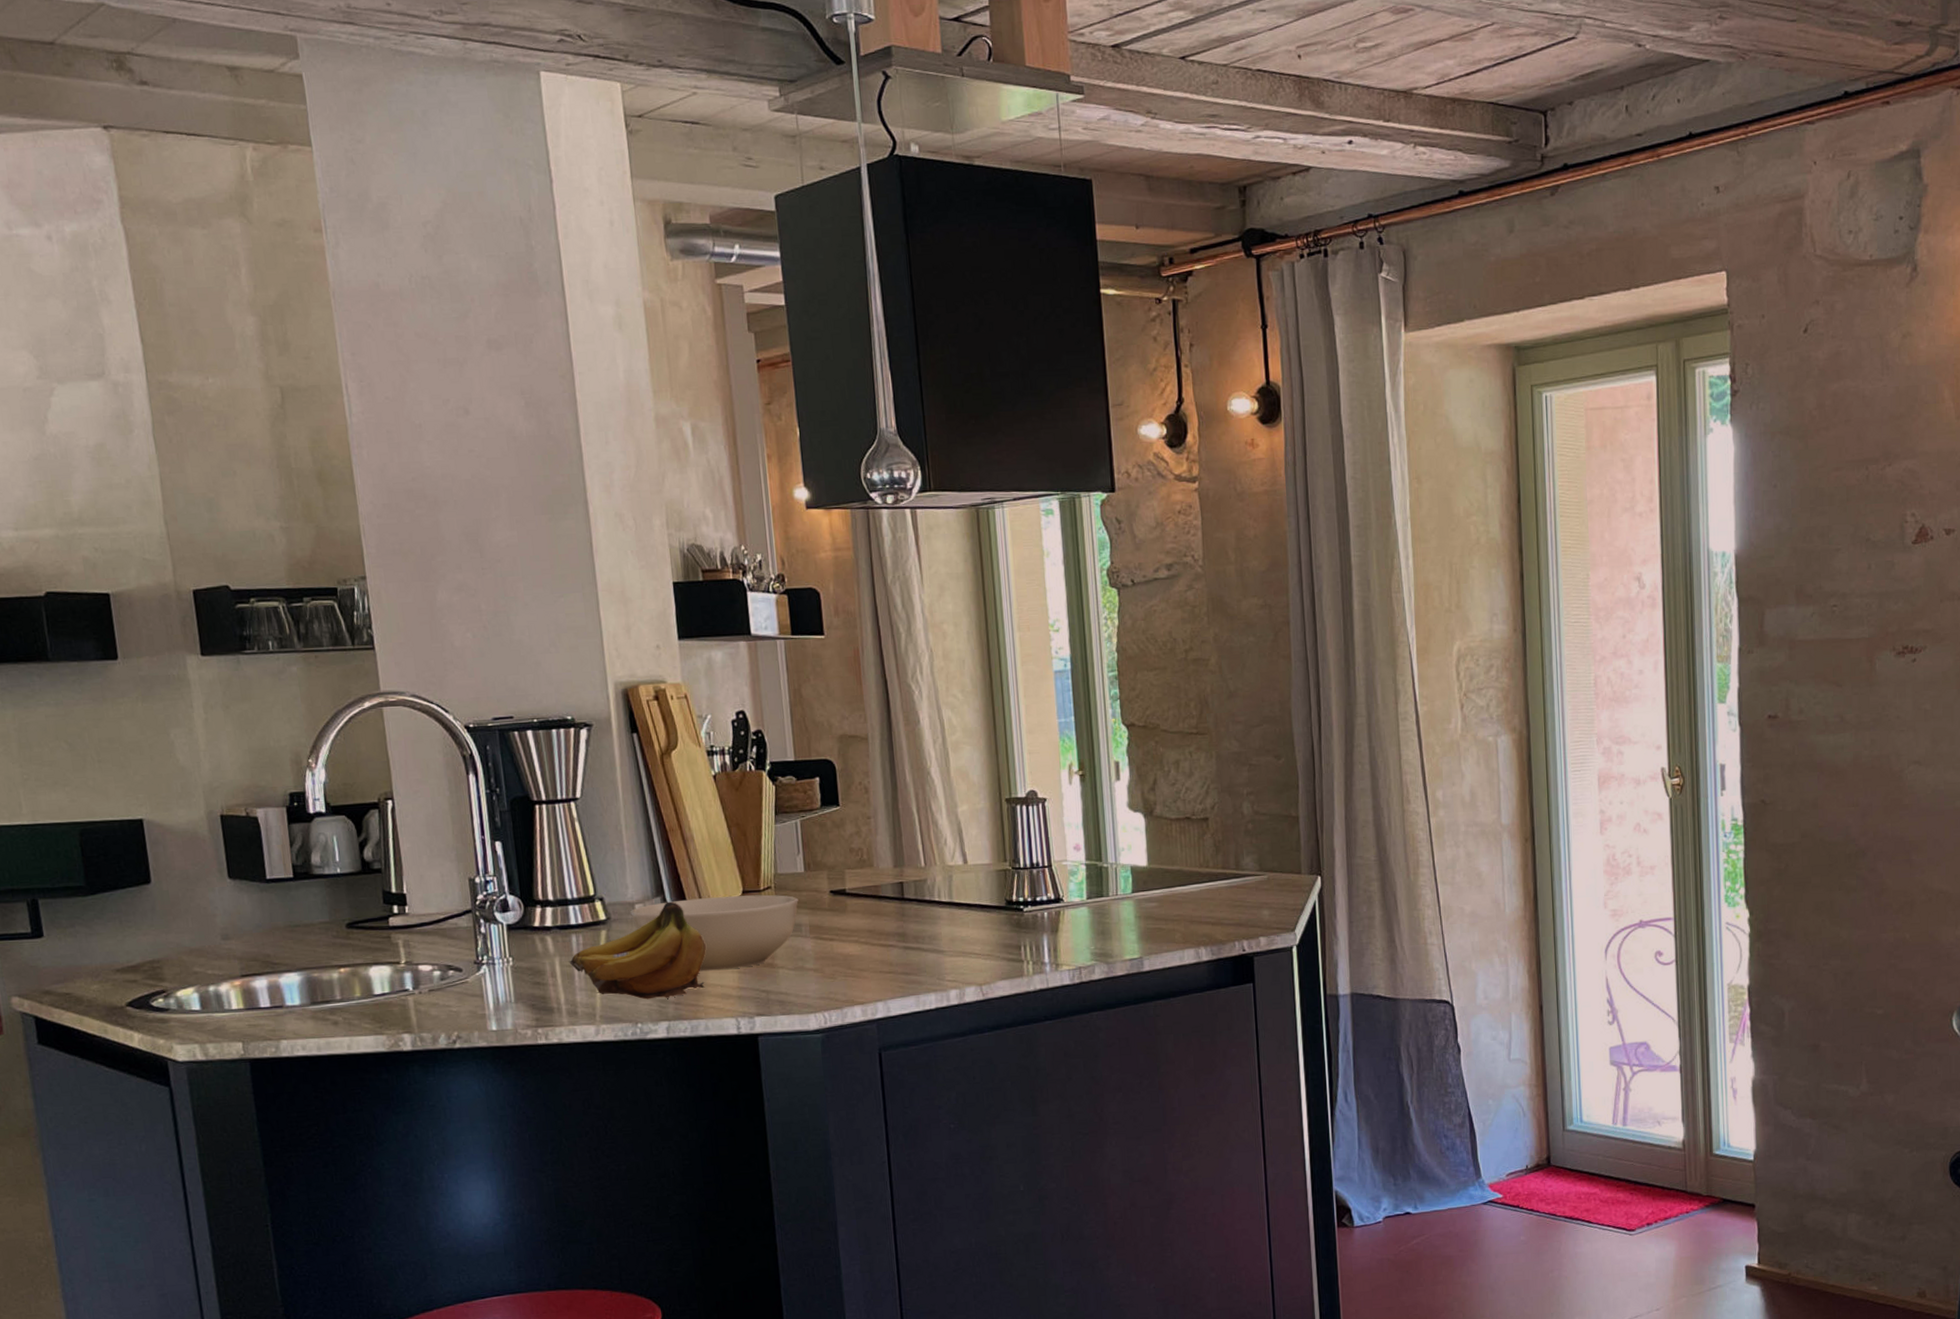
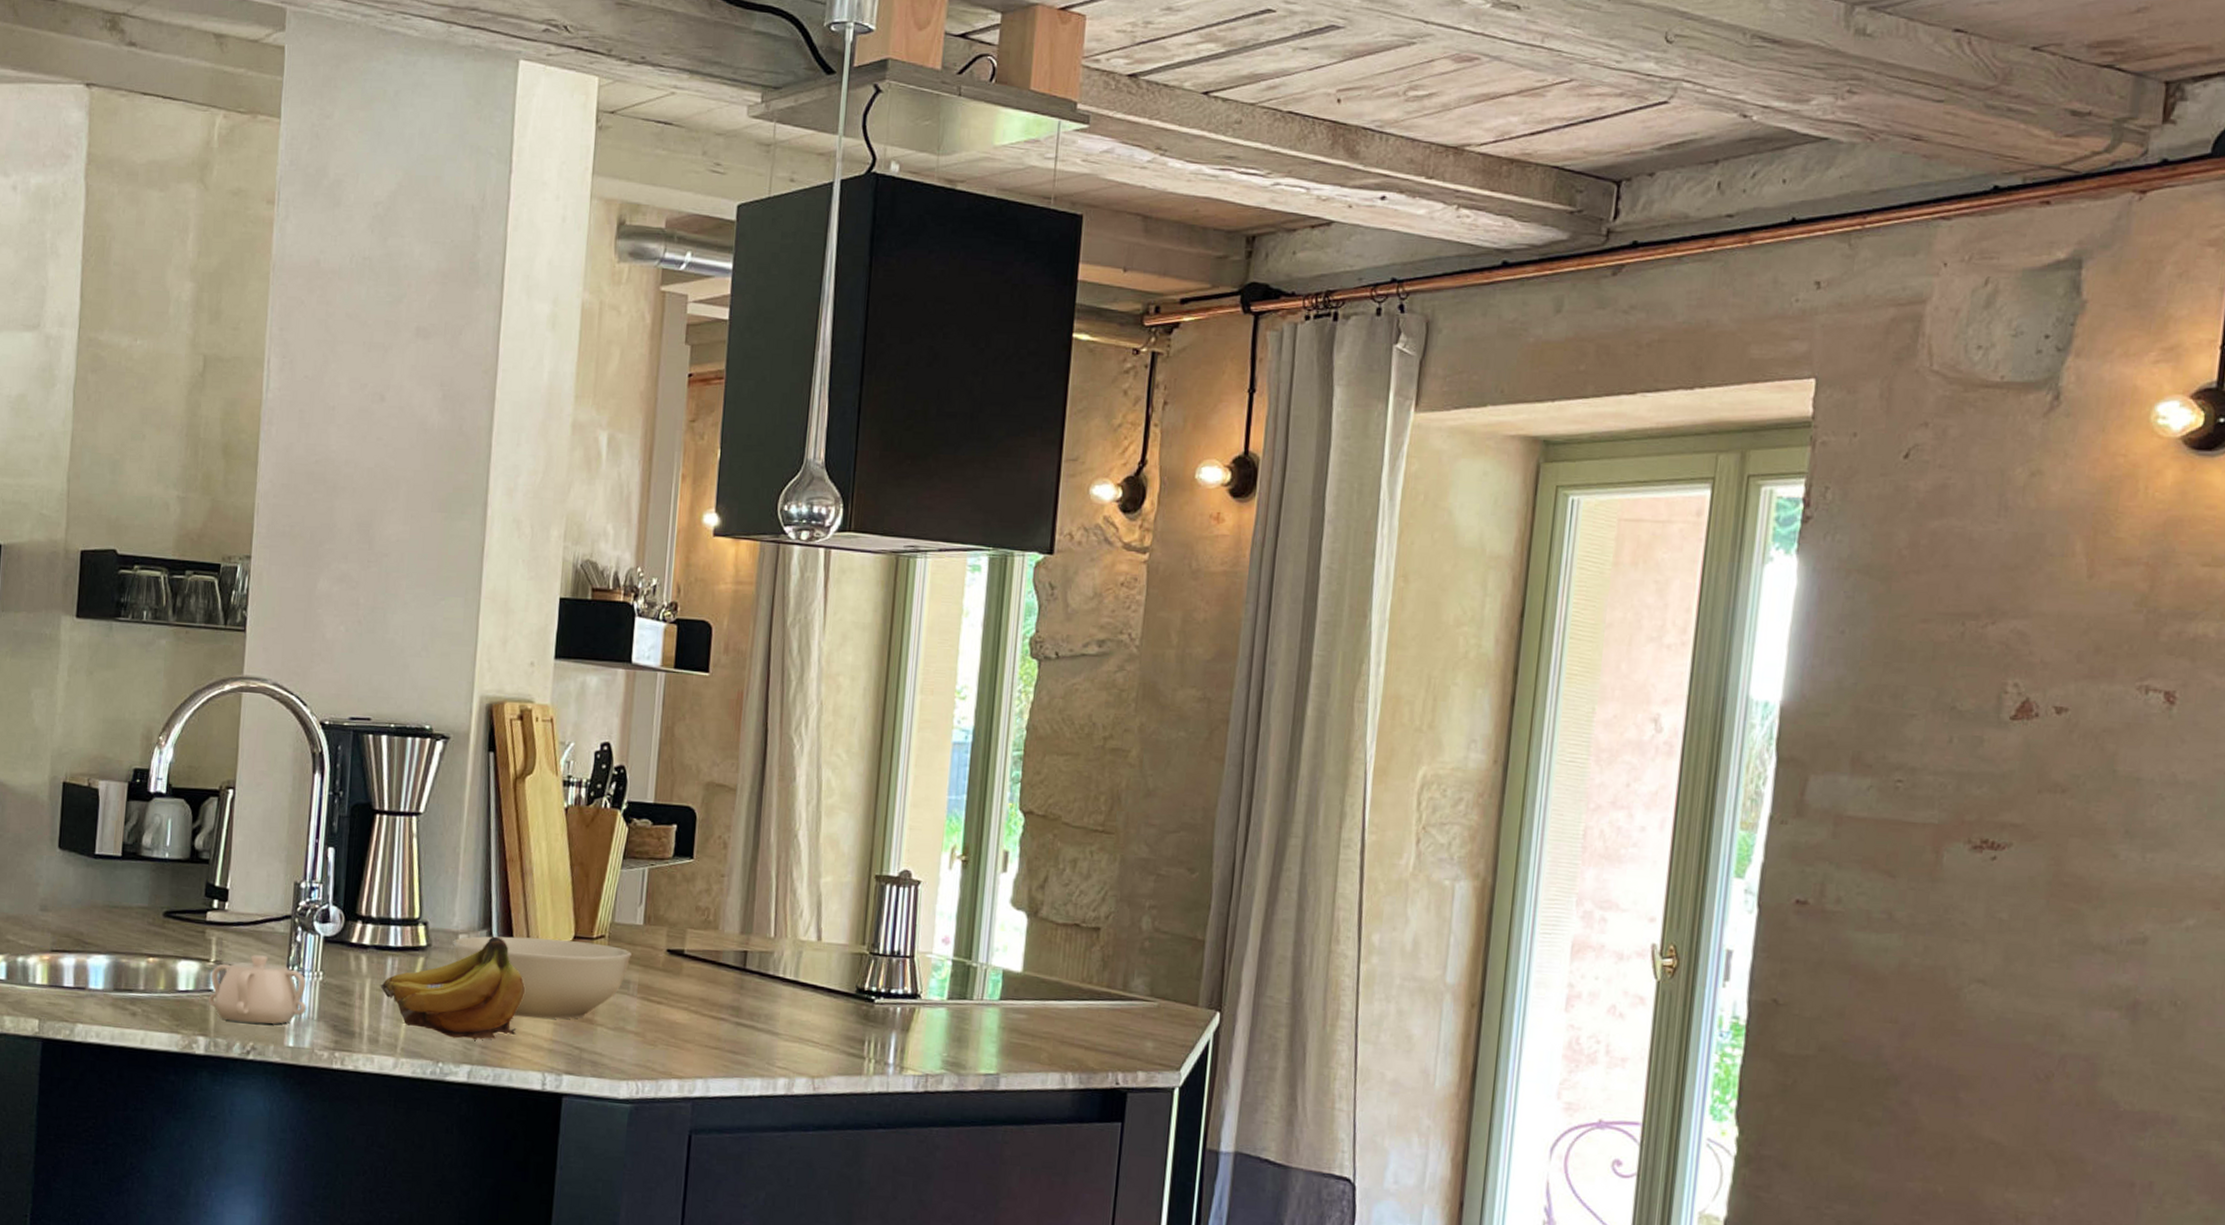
sugar bowl: none [404,950,503,1016] -> present [208,955,307,1024]

